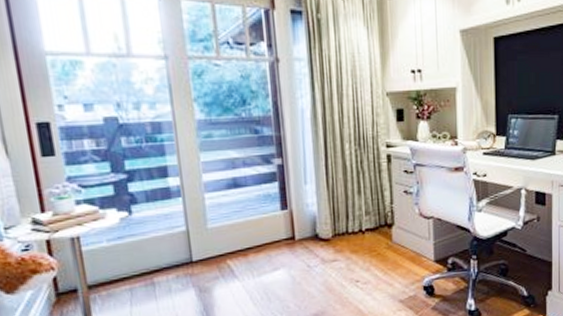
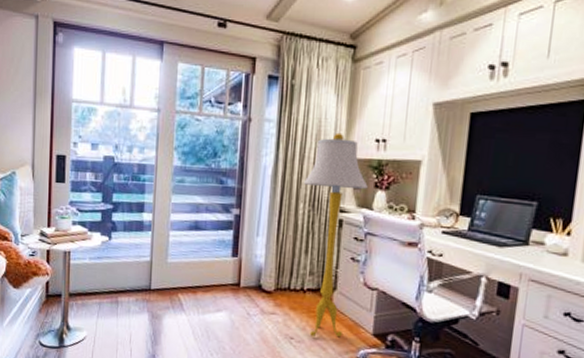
floor lamp: none [345,66,410,276] -> present [303,132,368,338]

